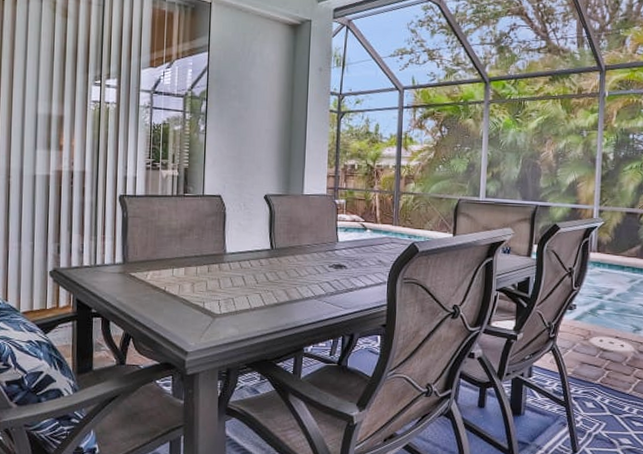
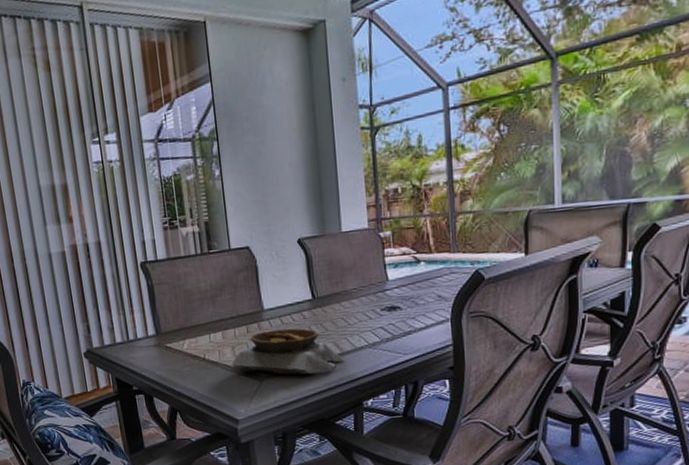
bowl: none [189,272,293,317] -> present [232,328,346,375]

